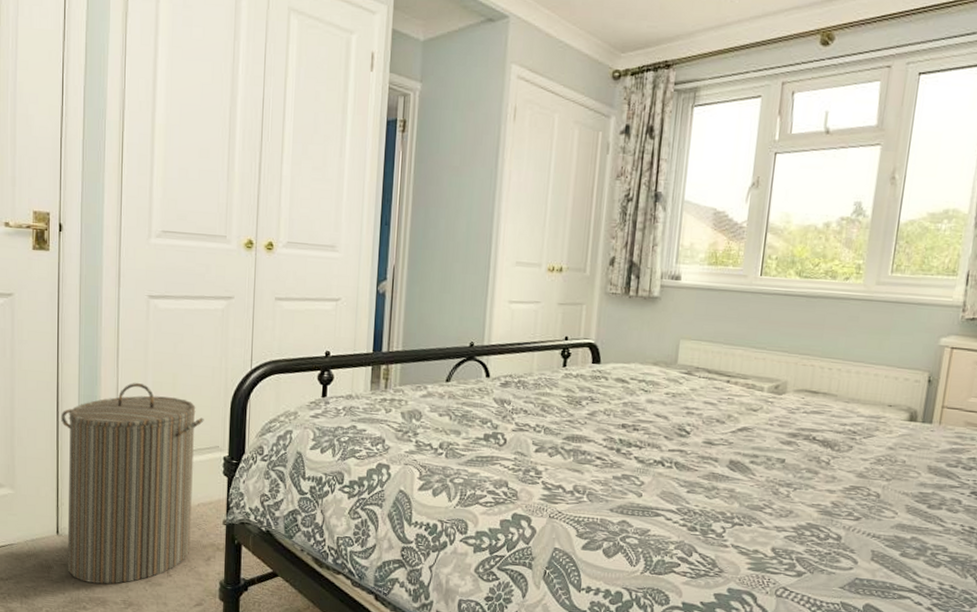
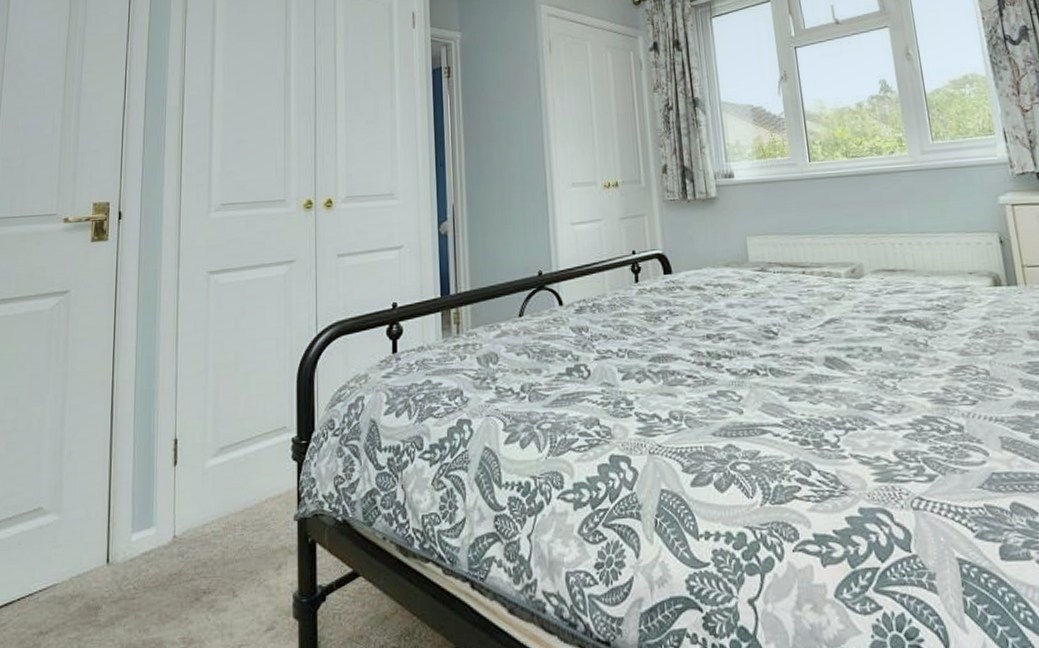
laundry hamper: present [61,383,204,584] -> none [116,368,269,621]

